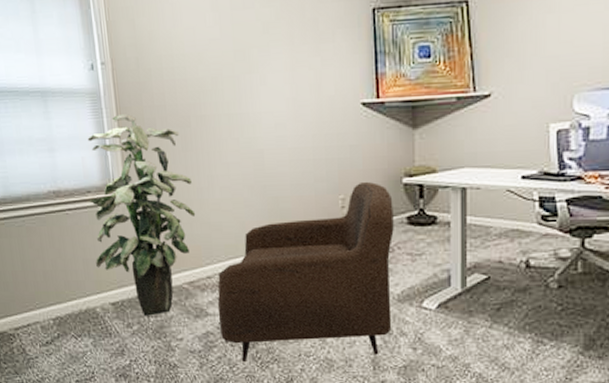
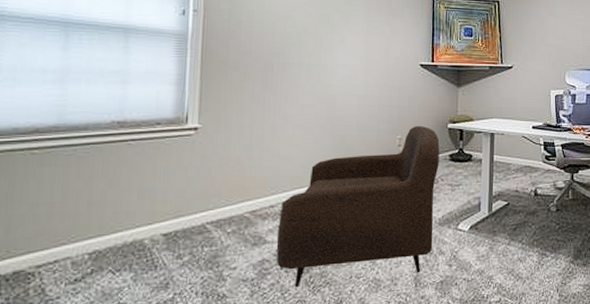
indoor plant: present [87,114,196,316] -> none [153,56,267,246]

